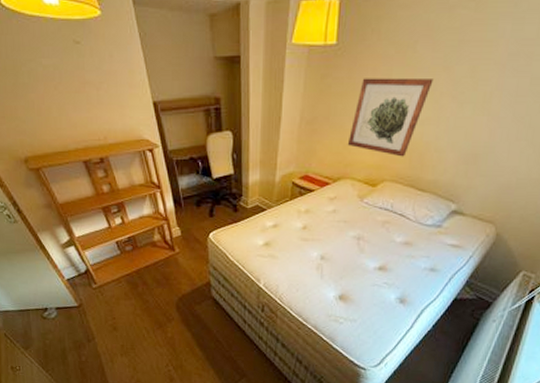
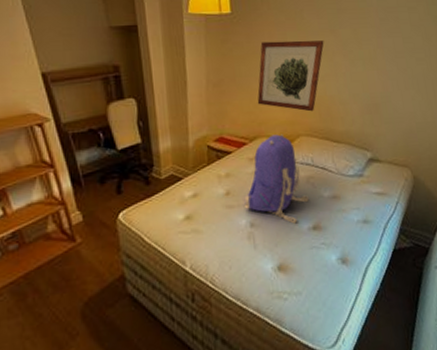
backpack: none [318,177,380,262] -> present [244,134,309,224]

